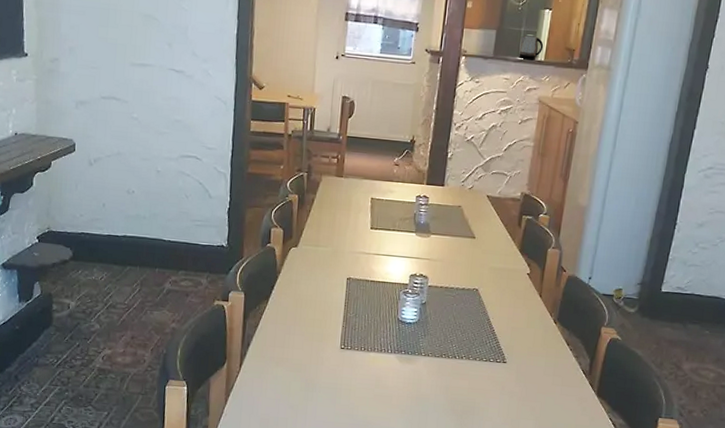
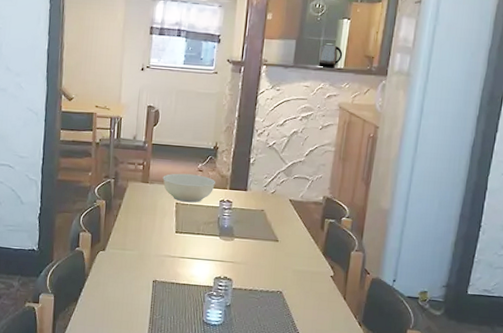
bowl: none [357,167,412,198] -> present [162,173,215,203]

